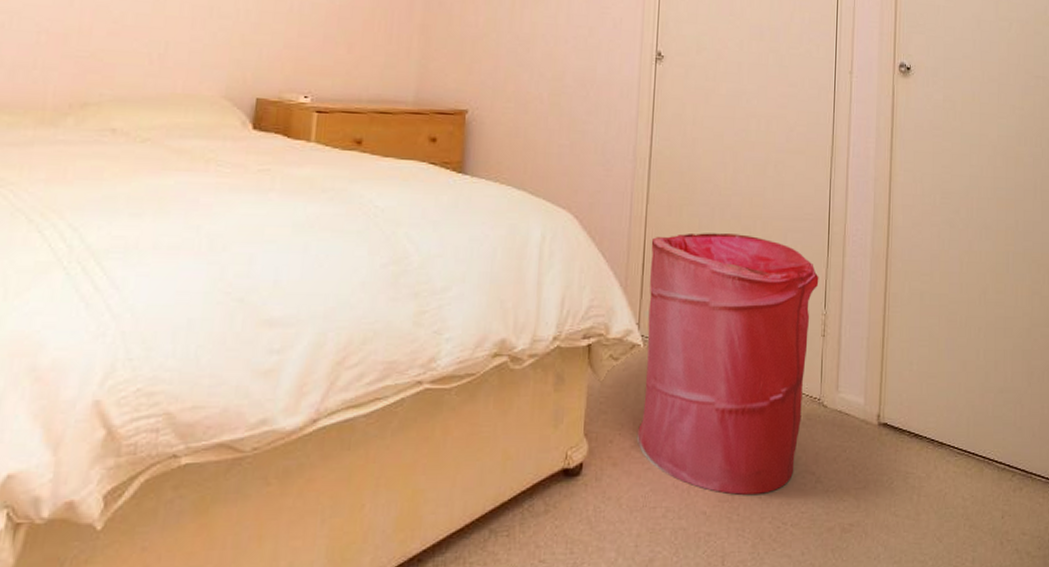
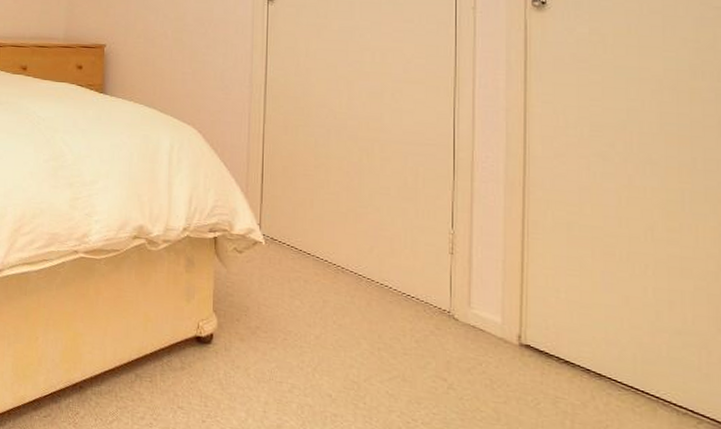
laundry hamper: present [636,233,819,495] -> none [261,150,445,390]

